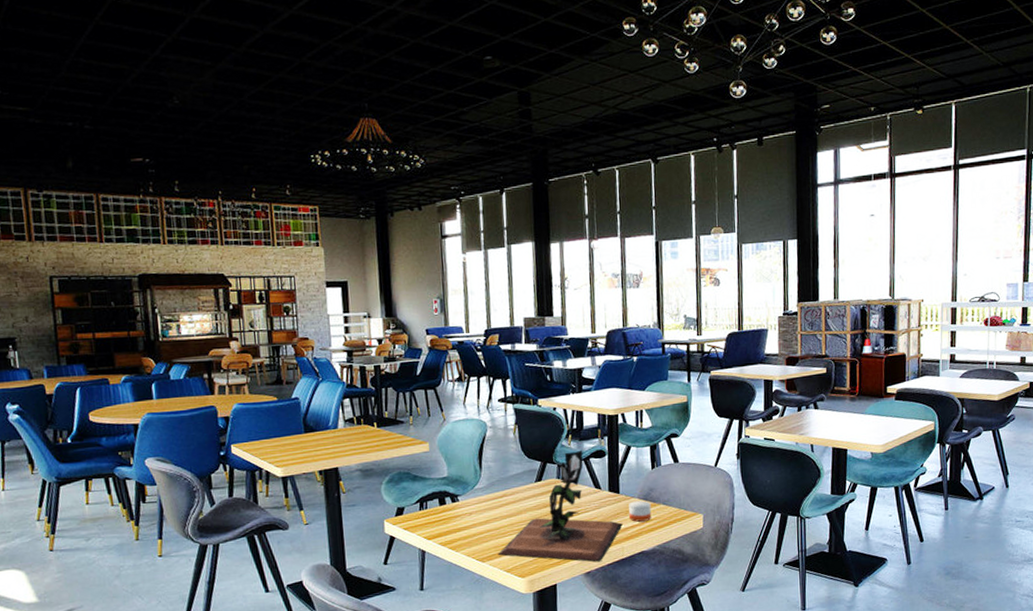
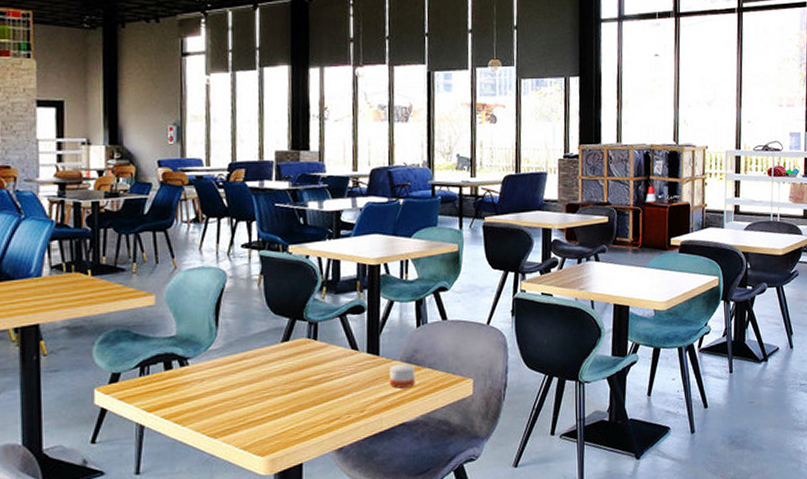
plant: present [498,450,623,563] -> none [233,304,382,437]

